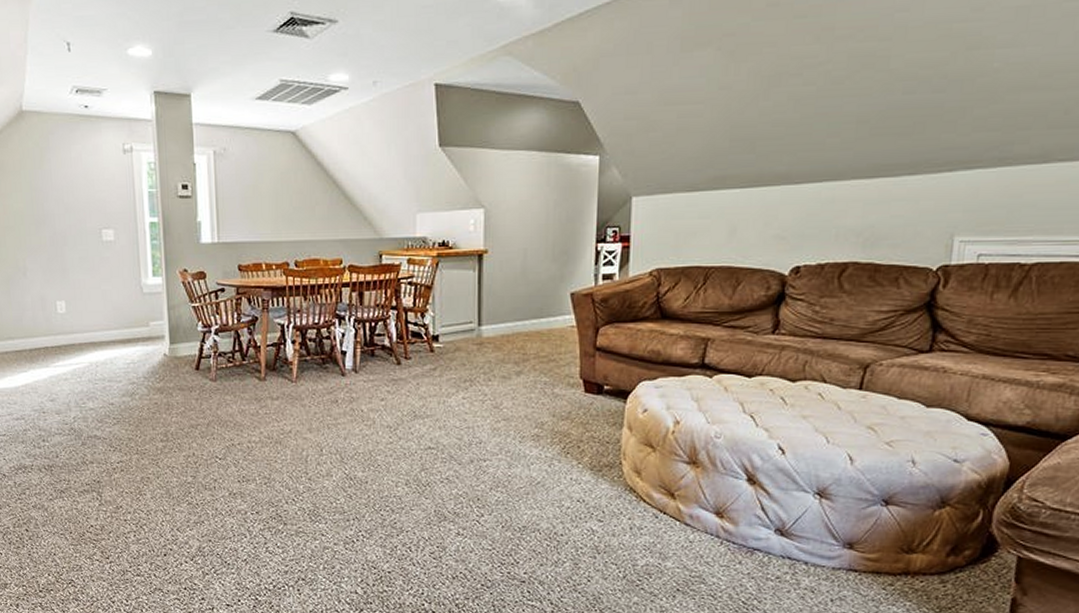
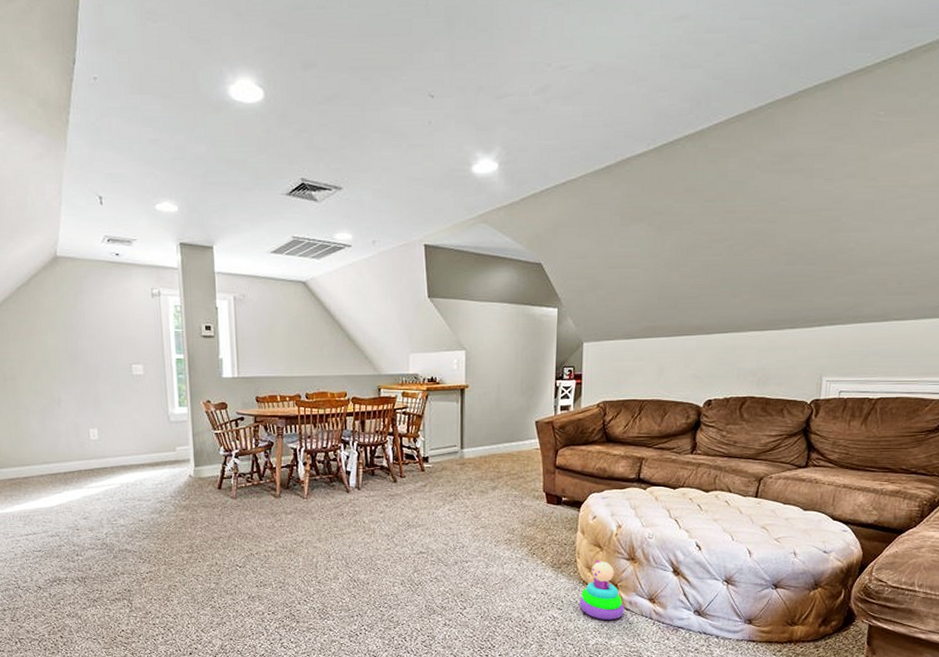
stacking toy: none [625,462,683,536] -> present [579,560,625,620]

